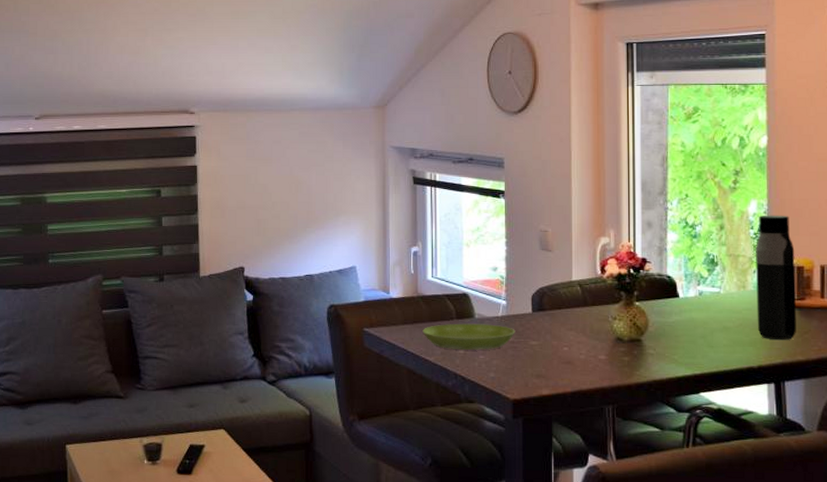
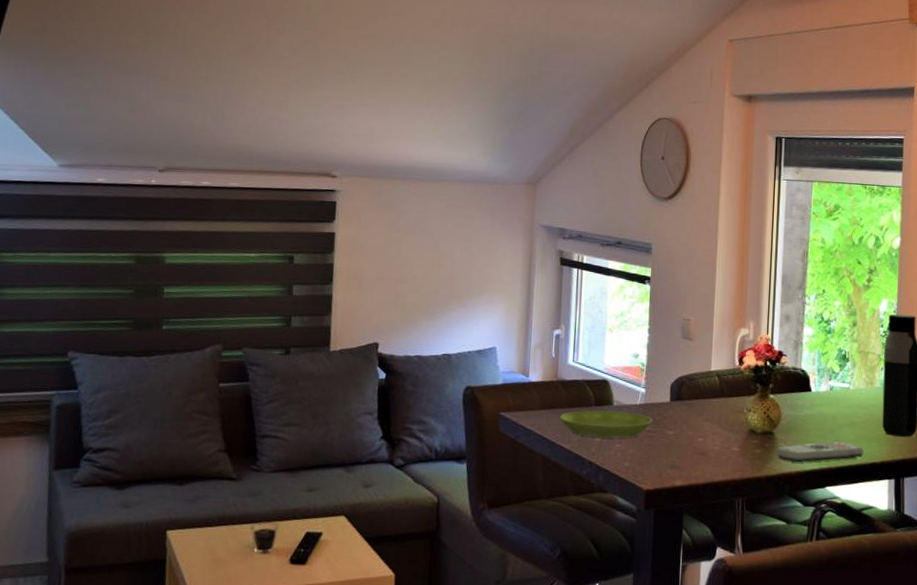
remote control: none [645,346,739,368] -> present [776,440,864,462]

